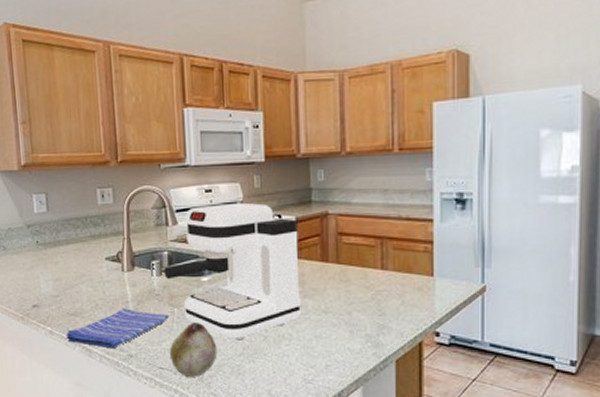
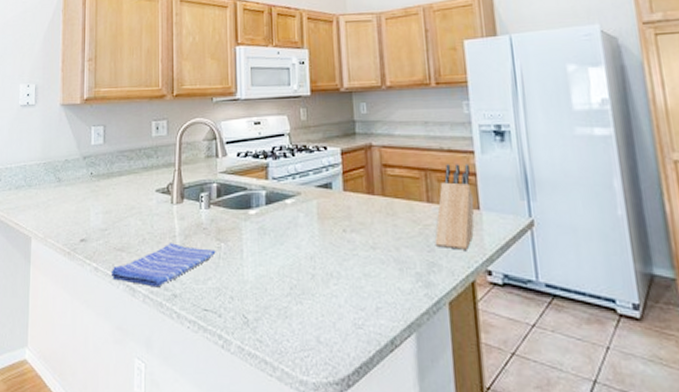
coffee maker: present [164,202,301,341] -> none [212,134,349,279]
fruit: present [169,321,218,377] -> none [214,258,264,320]
knife block: none [386,232,428,314] -> present [434,164,475,250]

